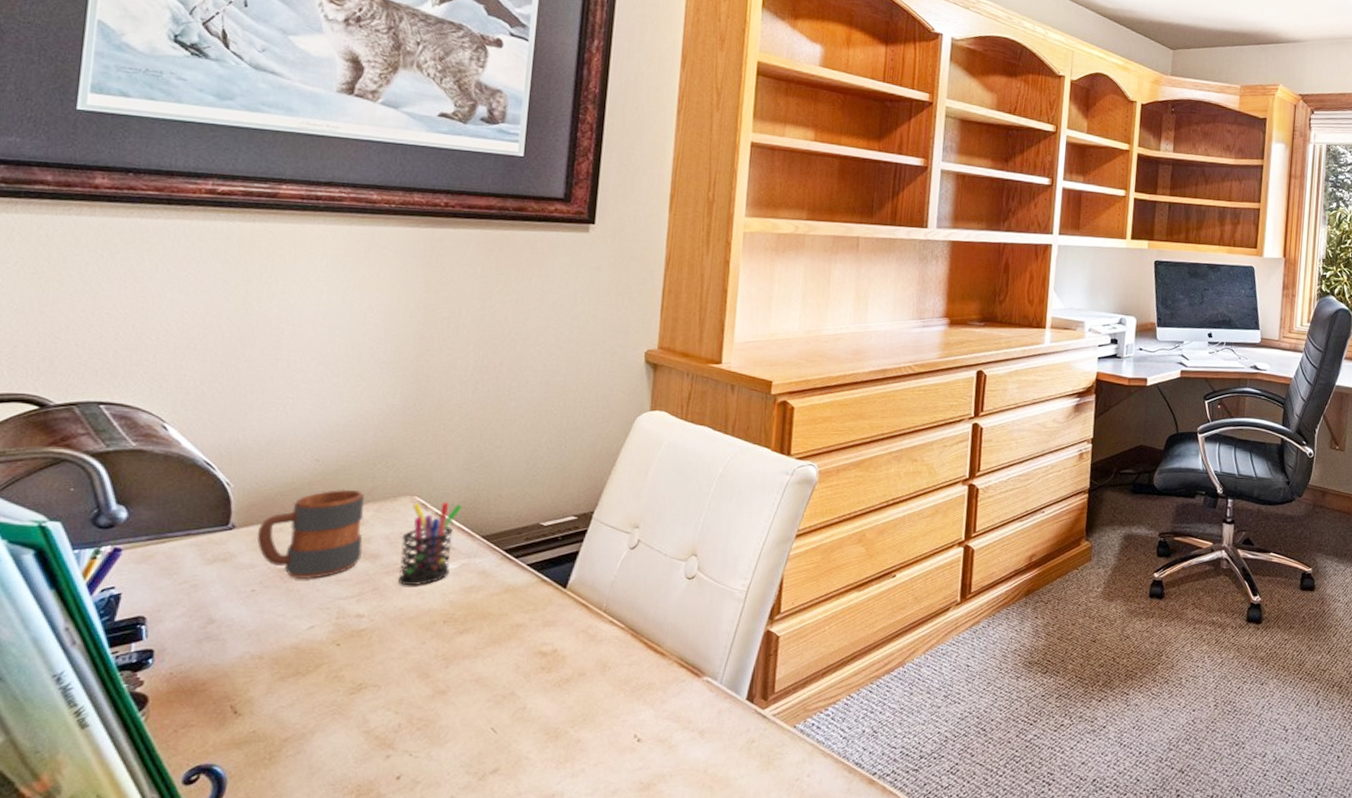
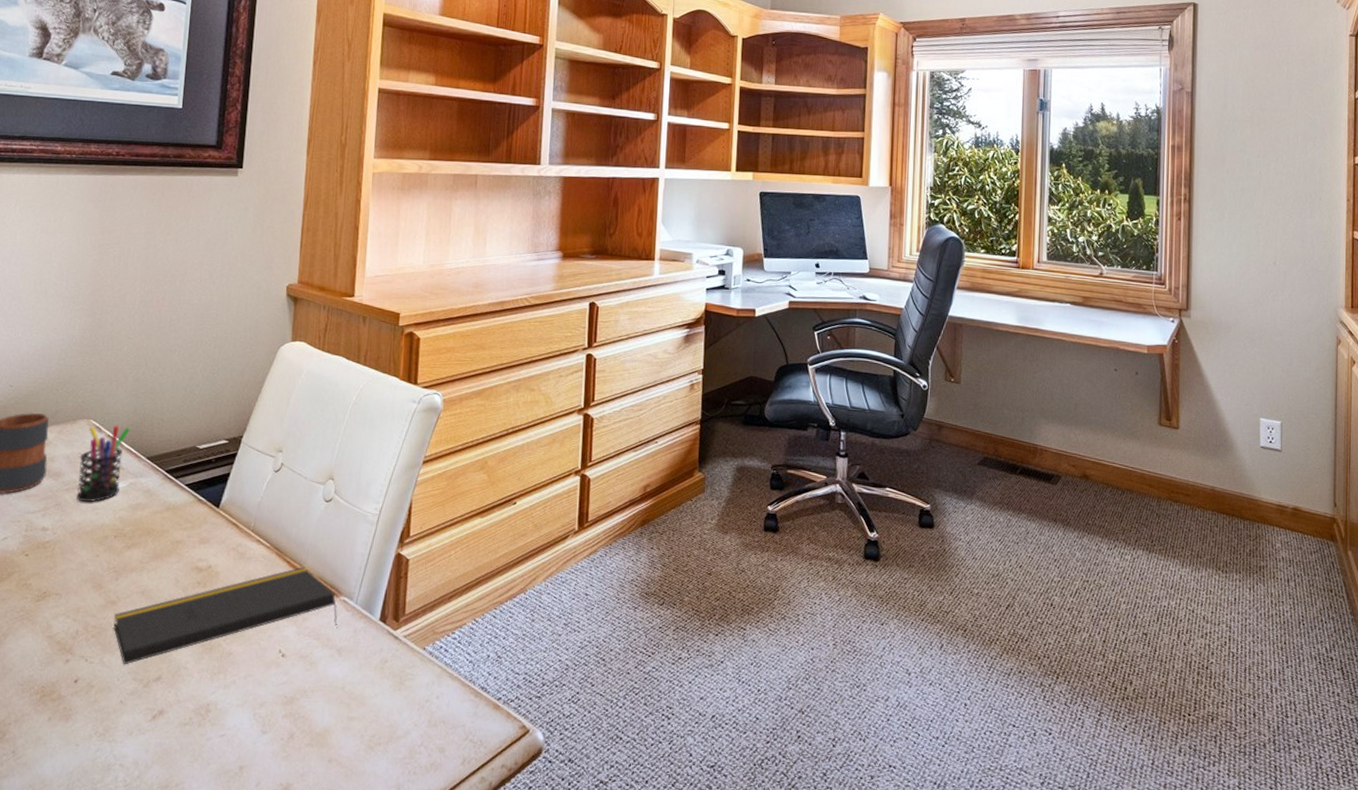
notepad: none [442,648,700,758] -> present [113,567,337,665]

